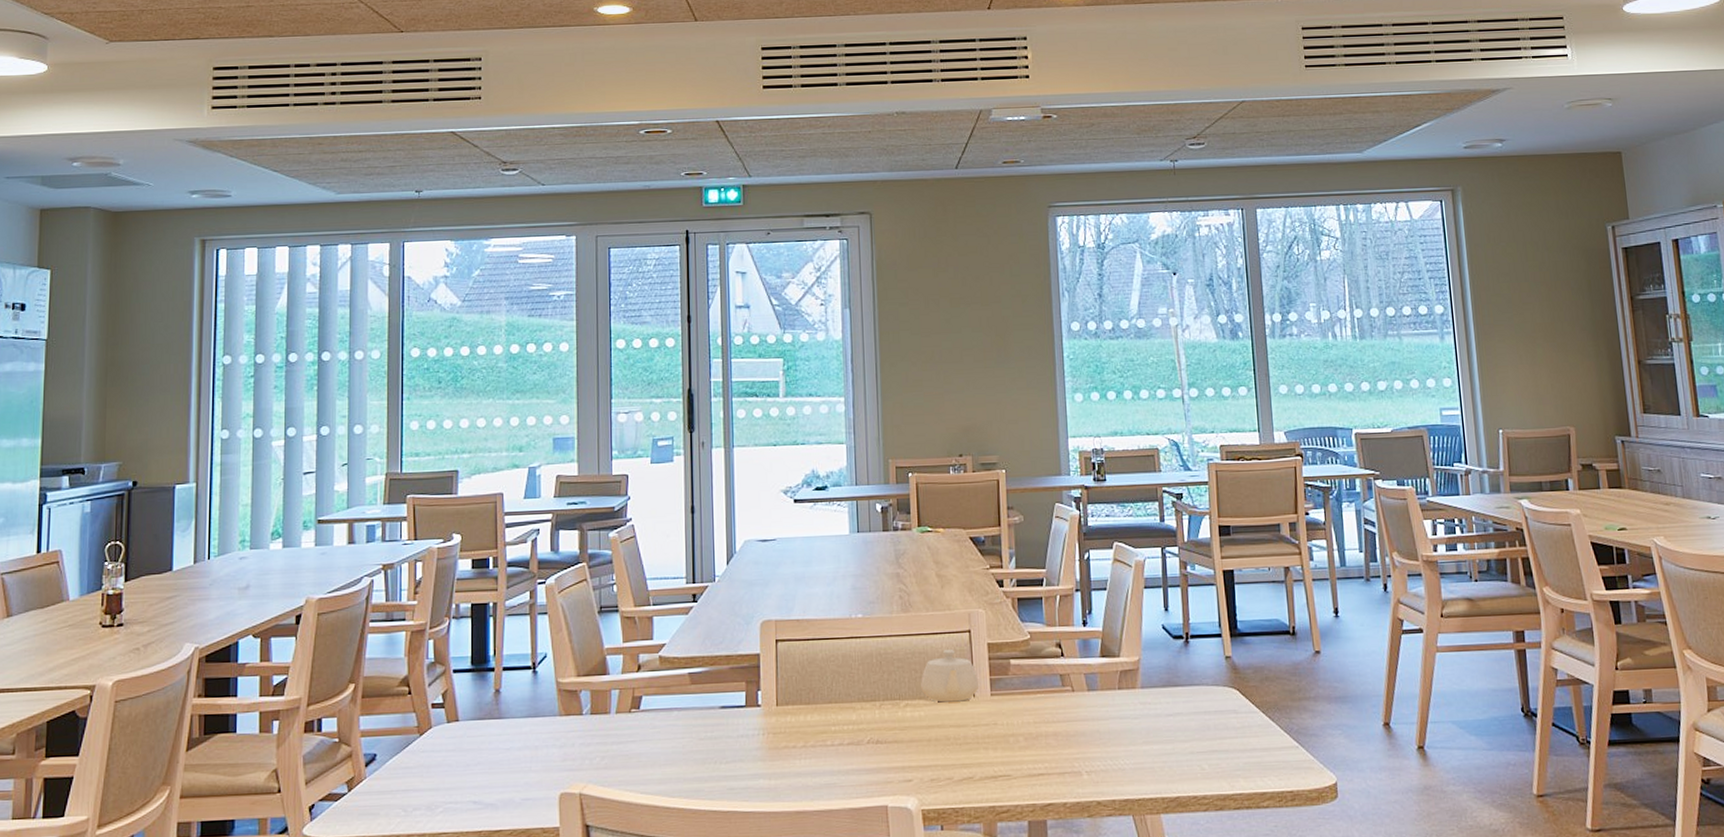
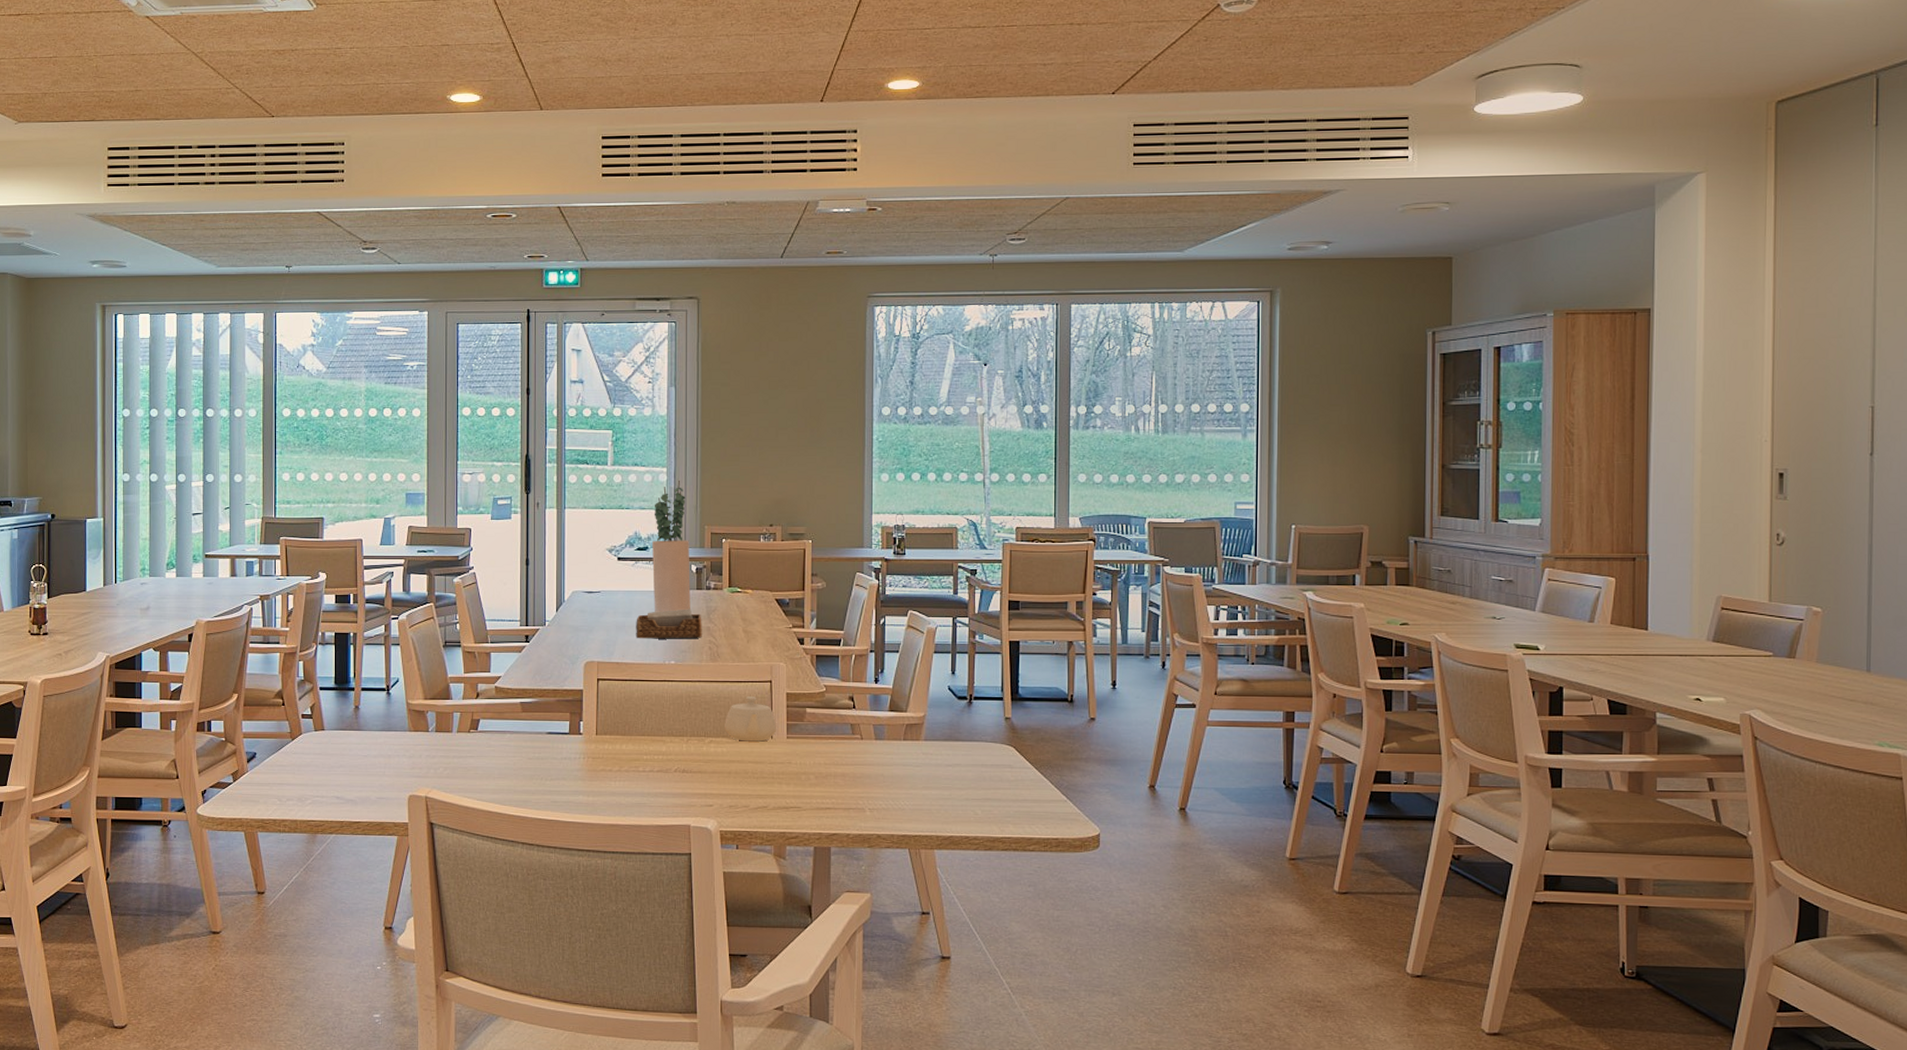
napkin holder: none [817,553,891,591] -> present [636,609,702,639]
vase: none [832,411,877,560] -> present [652,481,690,613]

